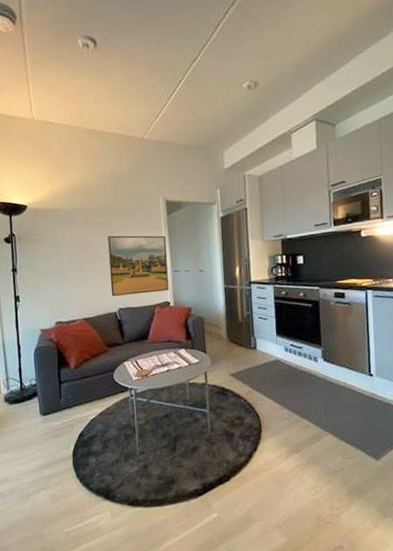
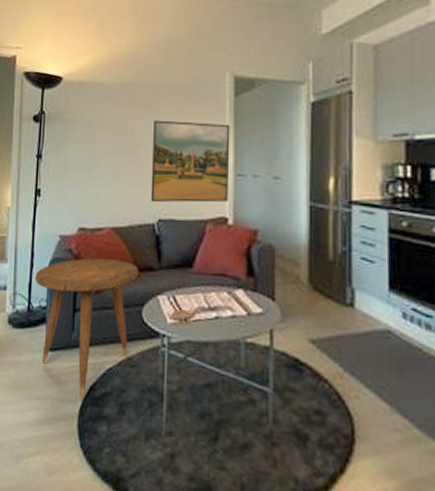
side table: none [24,341,108,445] -> present [35,258,139,400]

